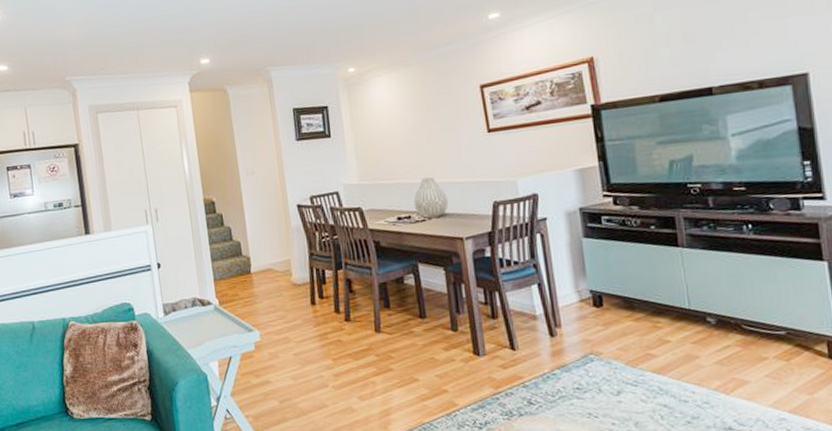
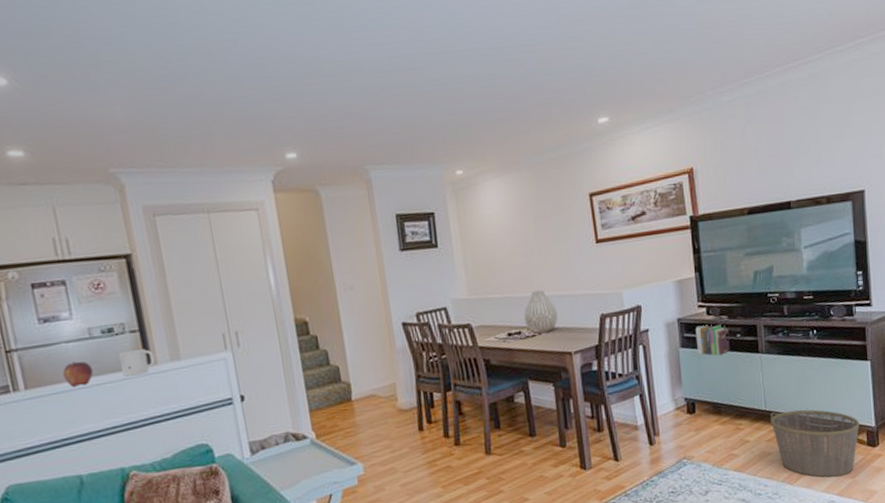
fruit: none [25,229,47,250] -> present [63,361,94,387]
mug: none [65,221,93,243] -> present [118,349,156,377]
books: none [600,214,643,248] -> present [695,324,730,356]
basket: none [695,311,818,392] -> present [770,409,861,478]

